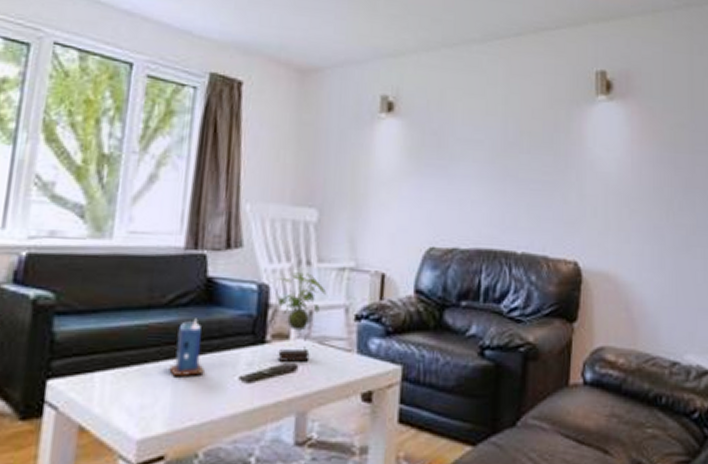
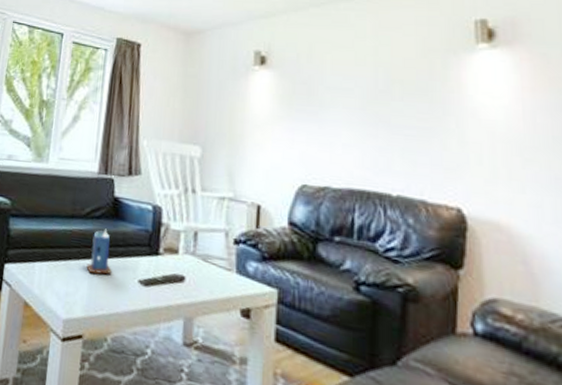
plant: present [278,272,327,362] -> none [169,198,210,275]

